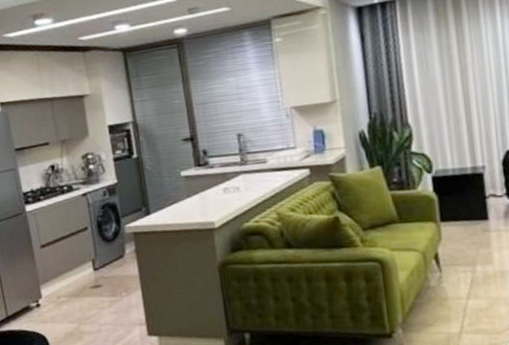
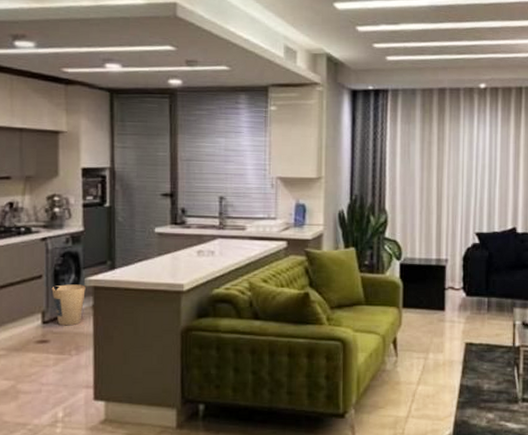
trash can: none [97,232,127,271] -> present [51,284,86,326]

